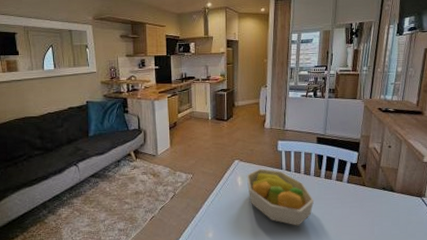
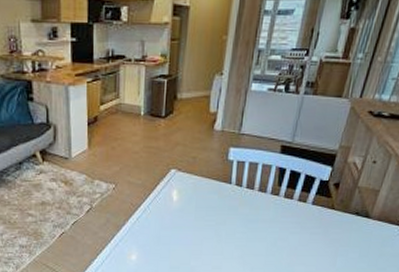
fruit bowl: present [246,168,315,226] -> none [184,181,268,252]

